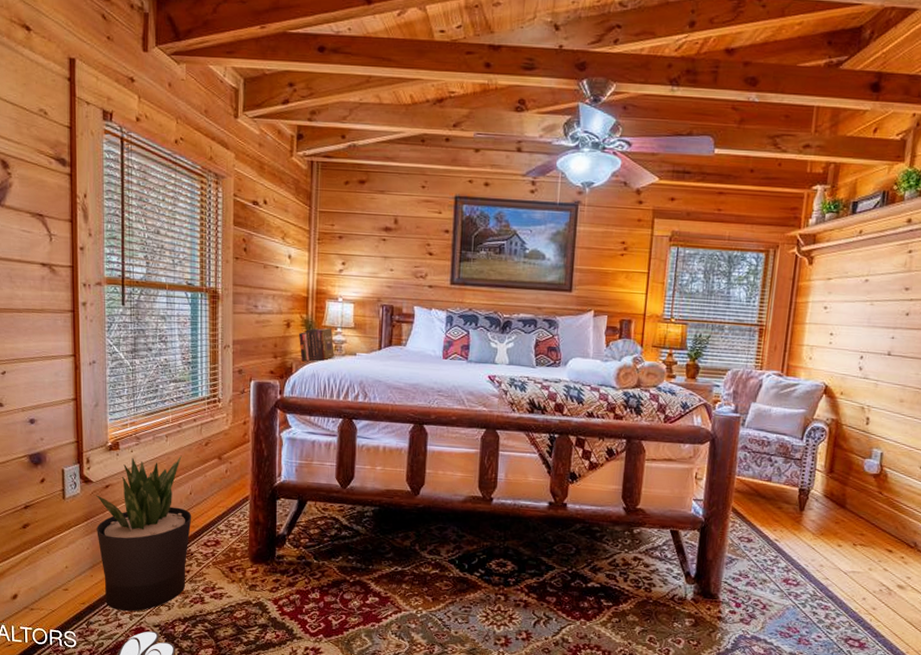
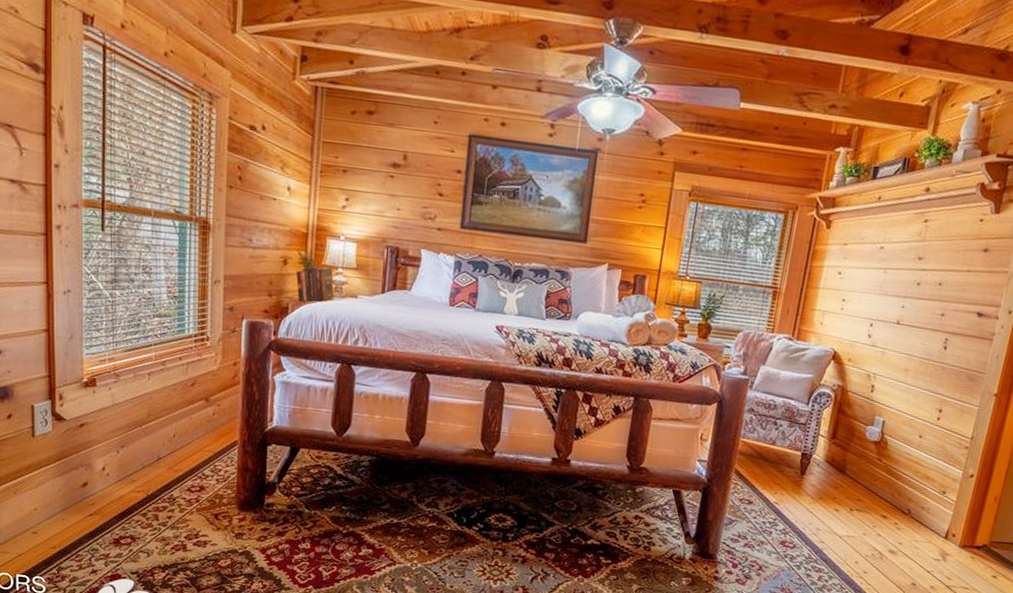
planter: present [96,455,192,611] -> none [69,395,175,557]

